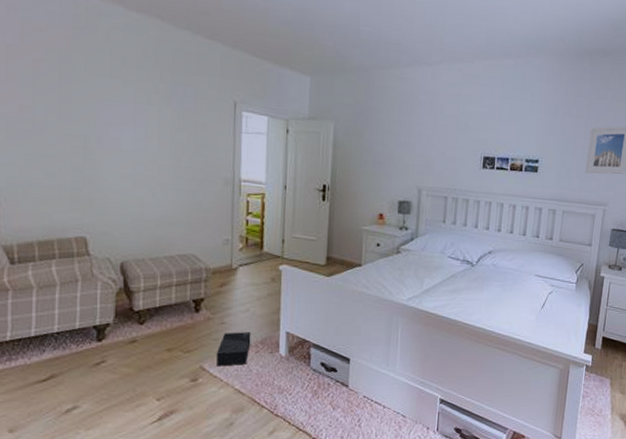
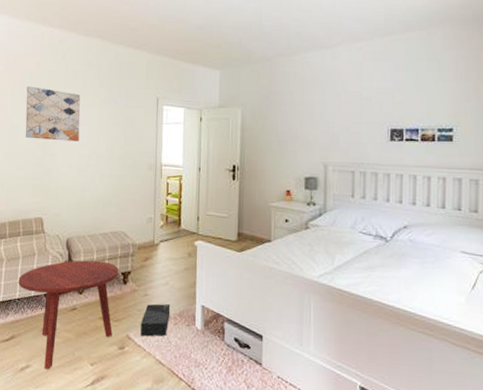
wall art: none [54,69,134,146] -> present [25,86,80,141]
side table: none [56,287,190,409] -> present [18,260,119,370]

